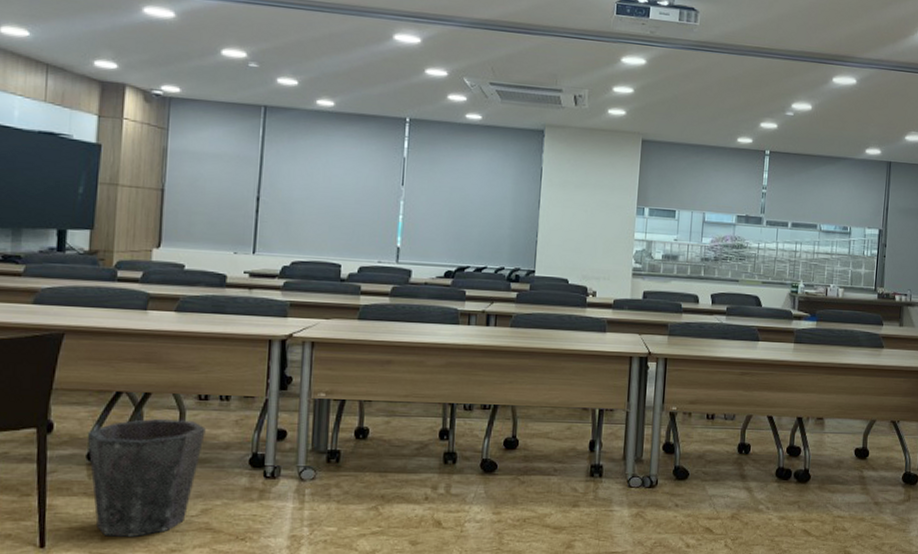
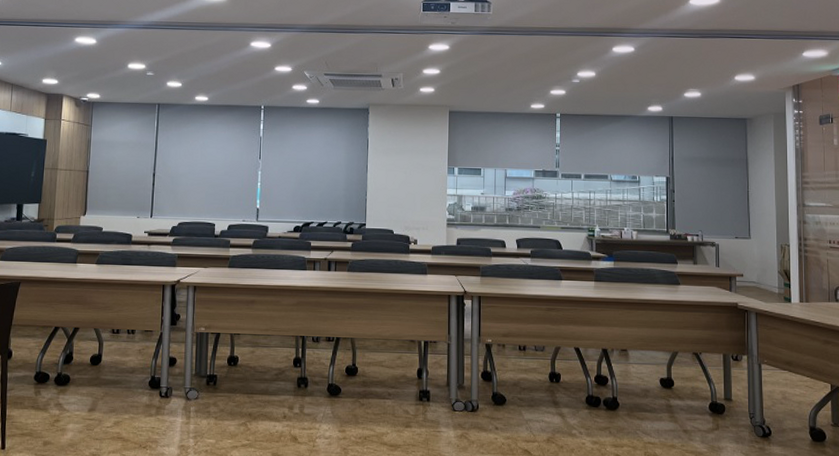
waste bin: present [87,419,206,537] -> none [35,348,117,443]

